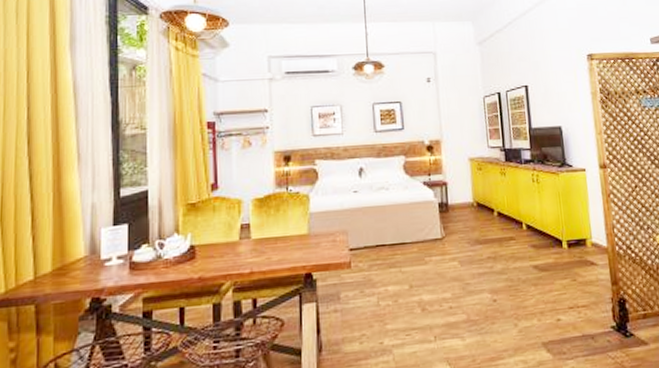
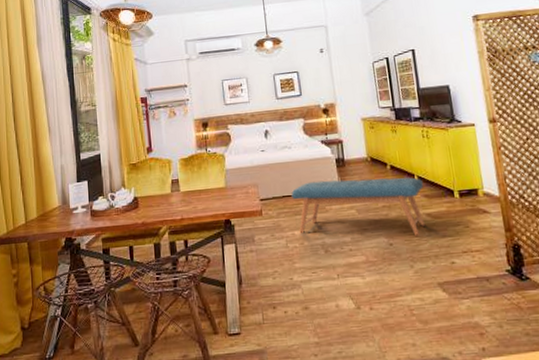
bench: none [386,224,532,291] -> present [291,177,426,236]

